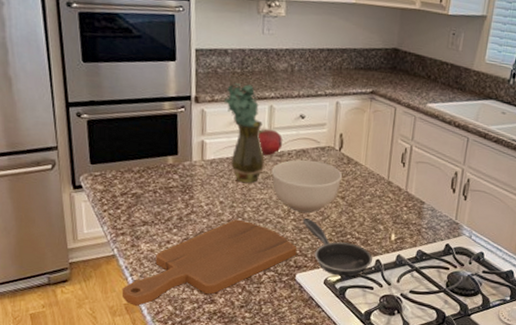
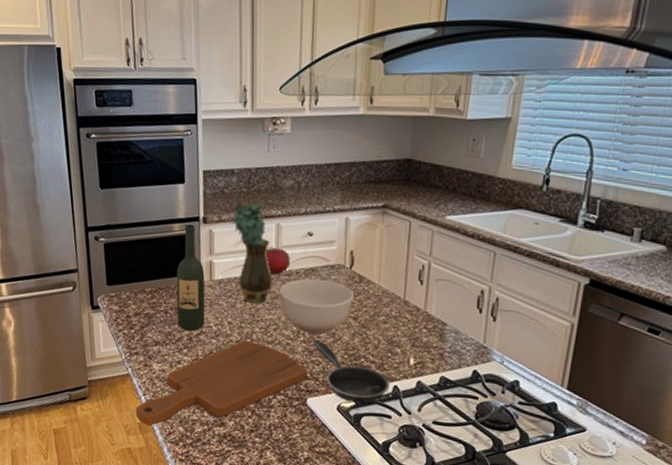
wine bottle: none [166,103,197,211] -> present [176,224,205,331]

